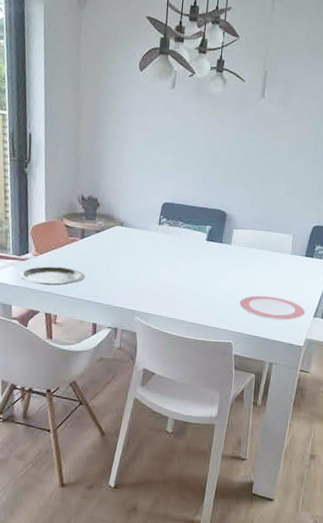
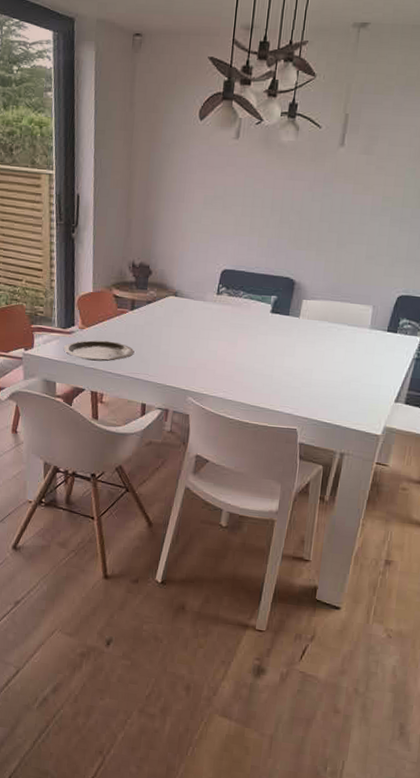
plate: present [239,295,305,320] -> none [306,376,385,405]

